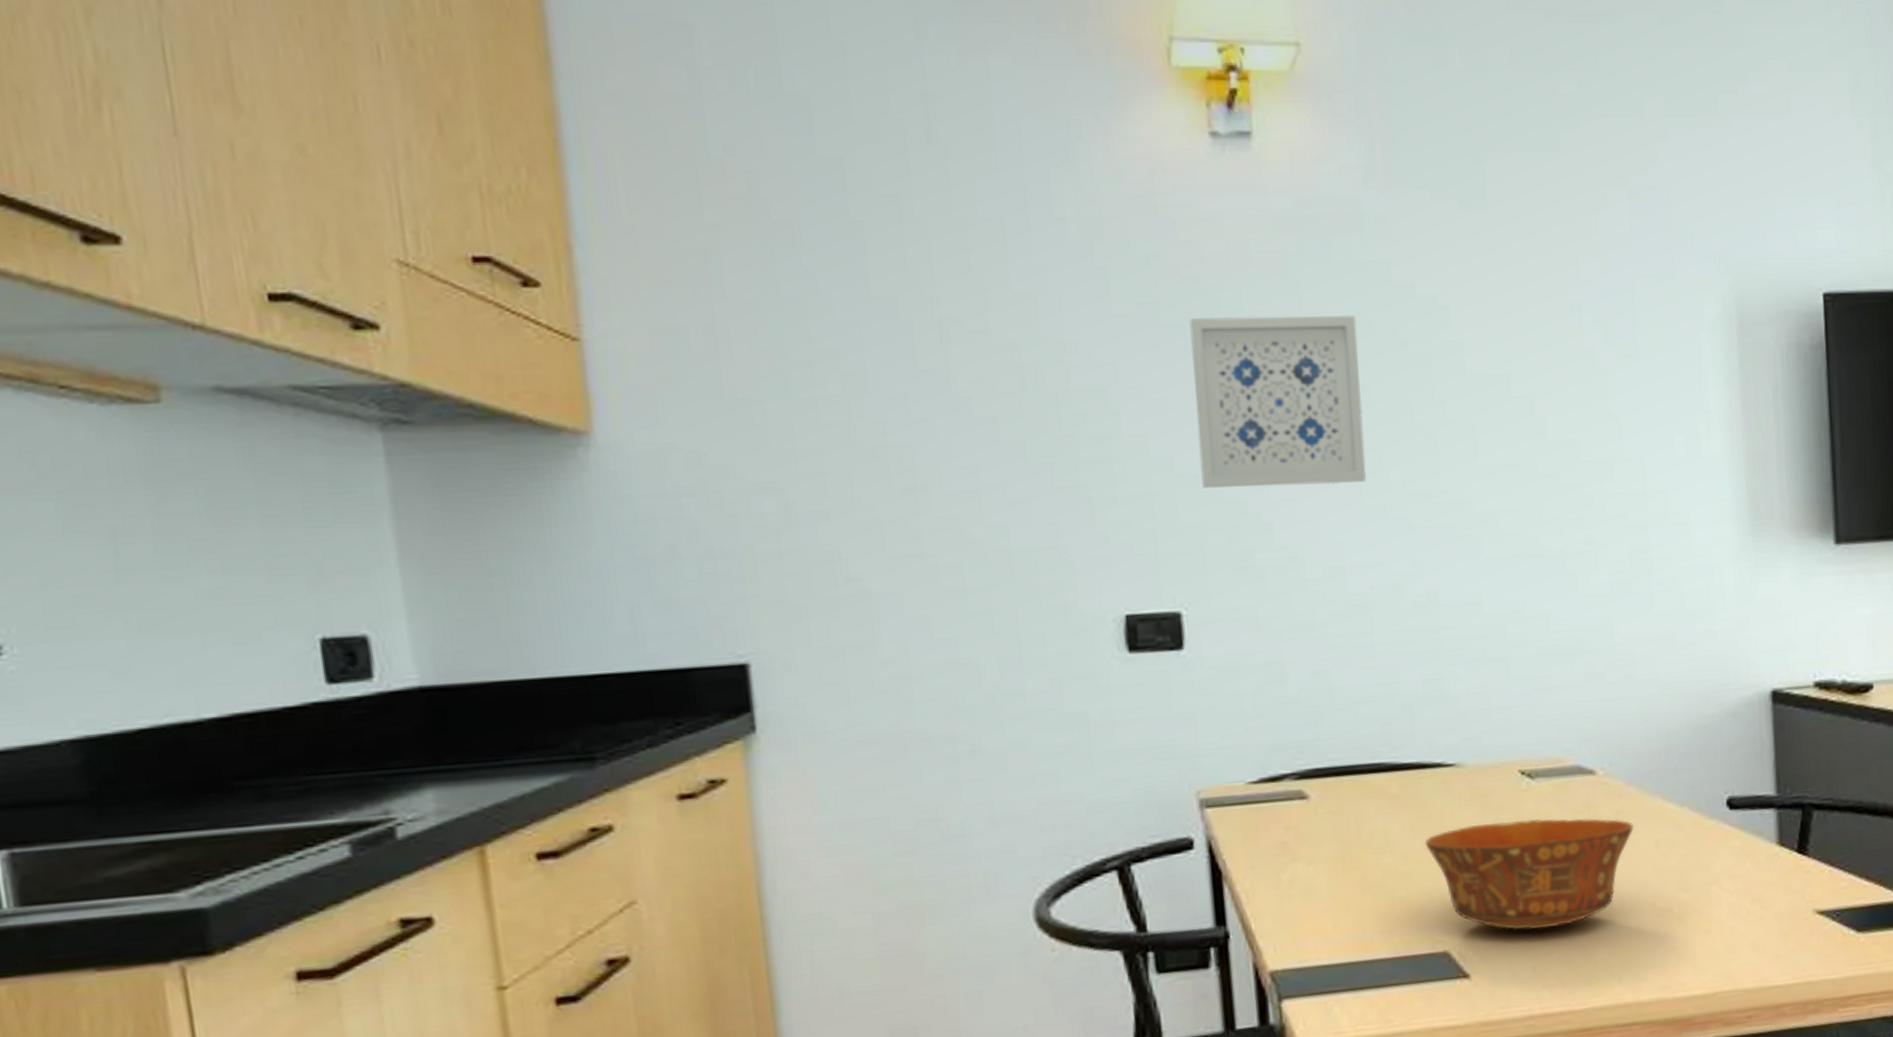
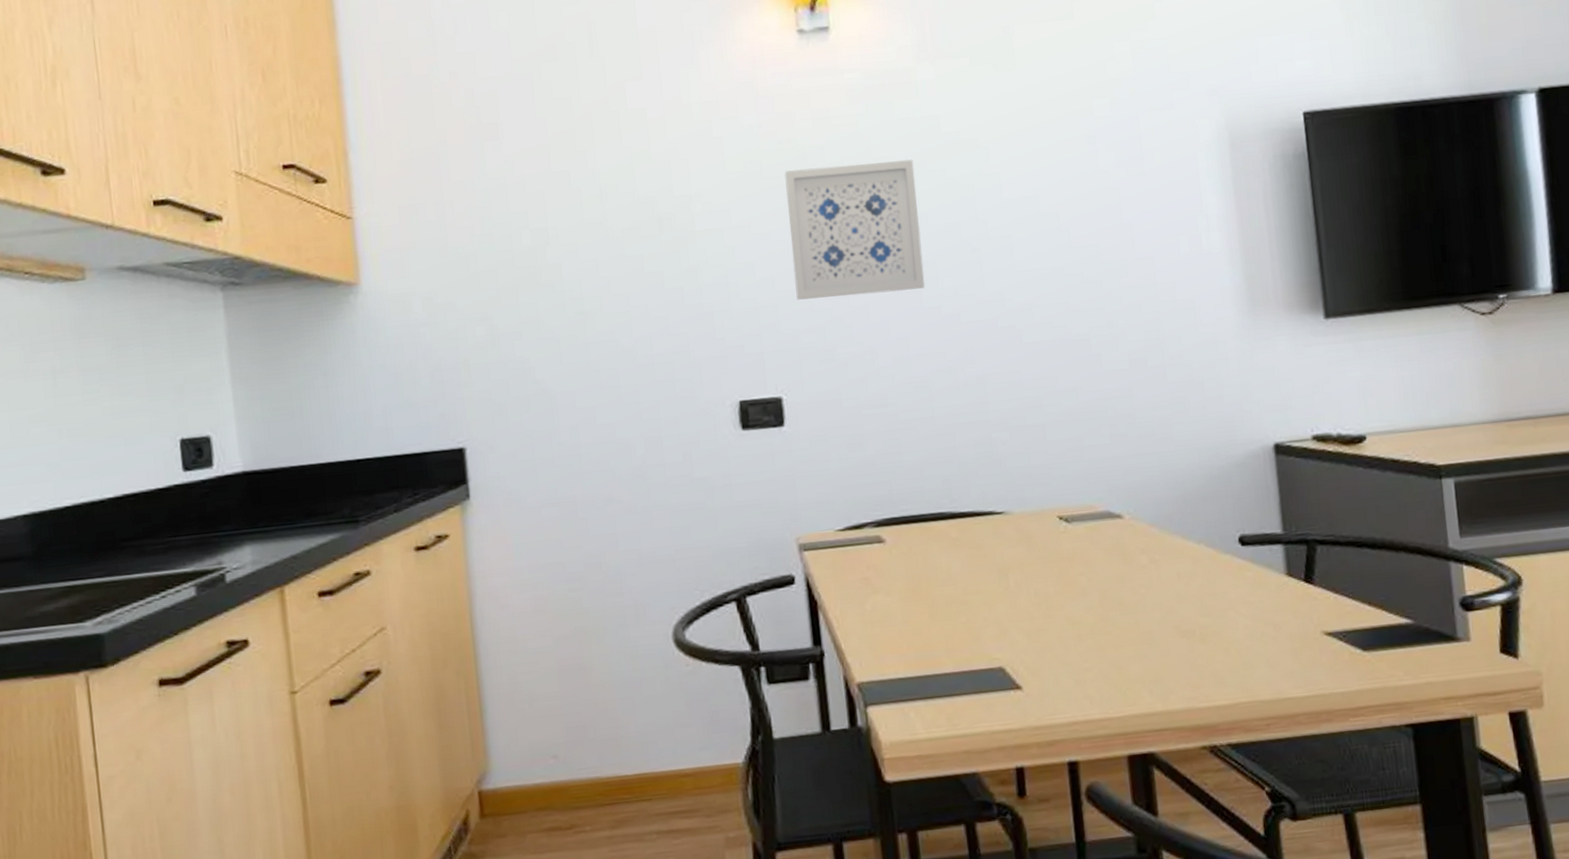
bowl: present [1424,818,1634,931] -> none [980,555,1158,650]

